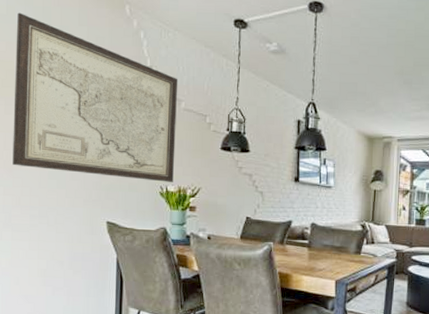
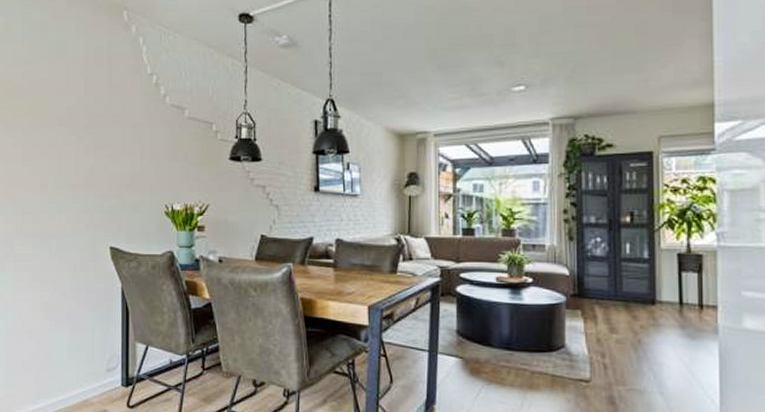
wall art: present [12,12,178,182] -> none [13,30,181,200]

